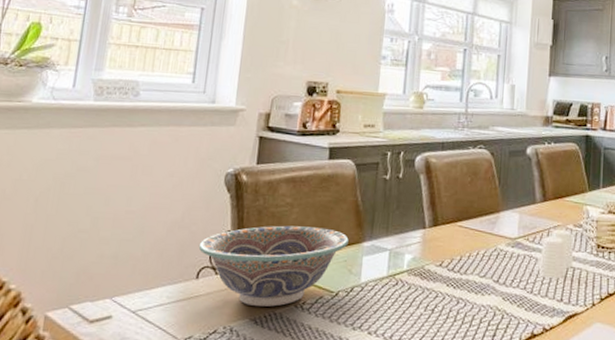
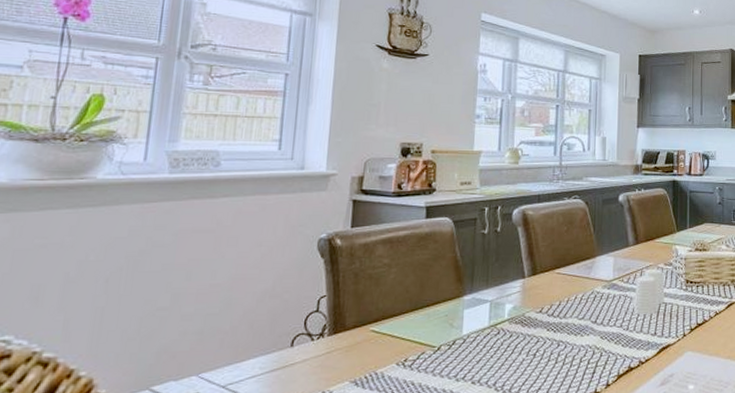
decorative bowl: present [198,225,349,307] -> none [292,285,449,368]

